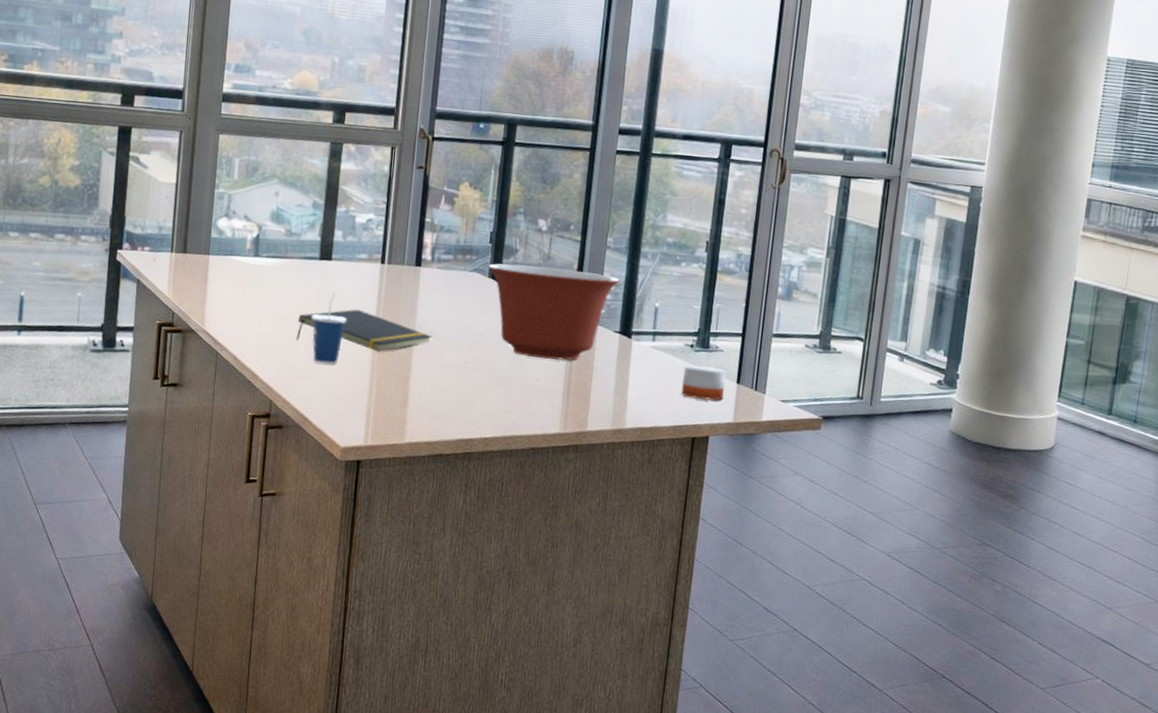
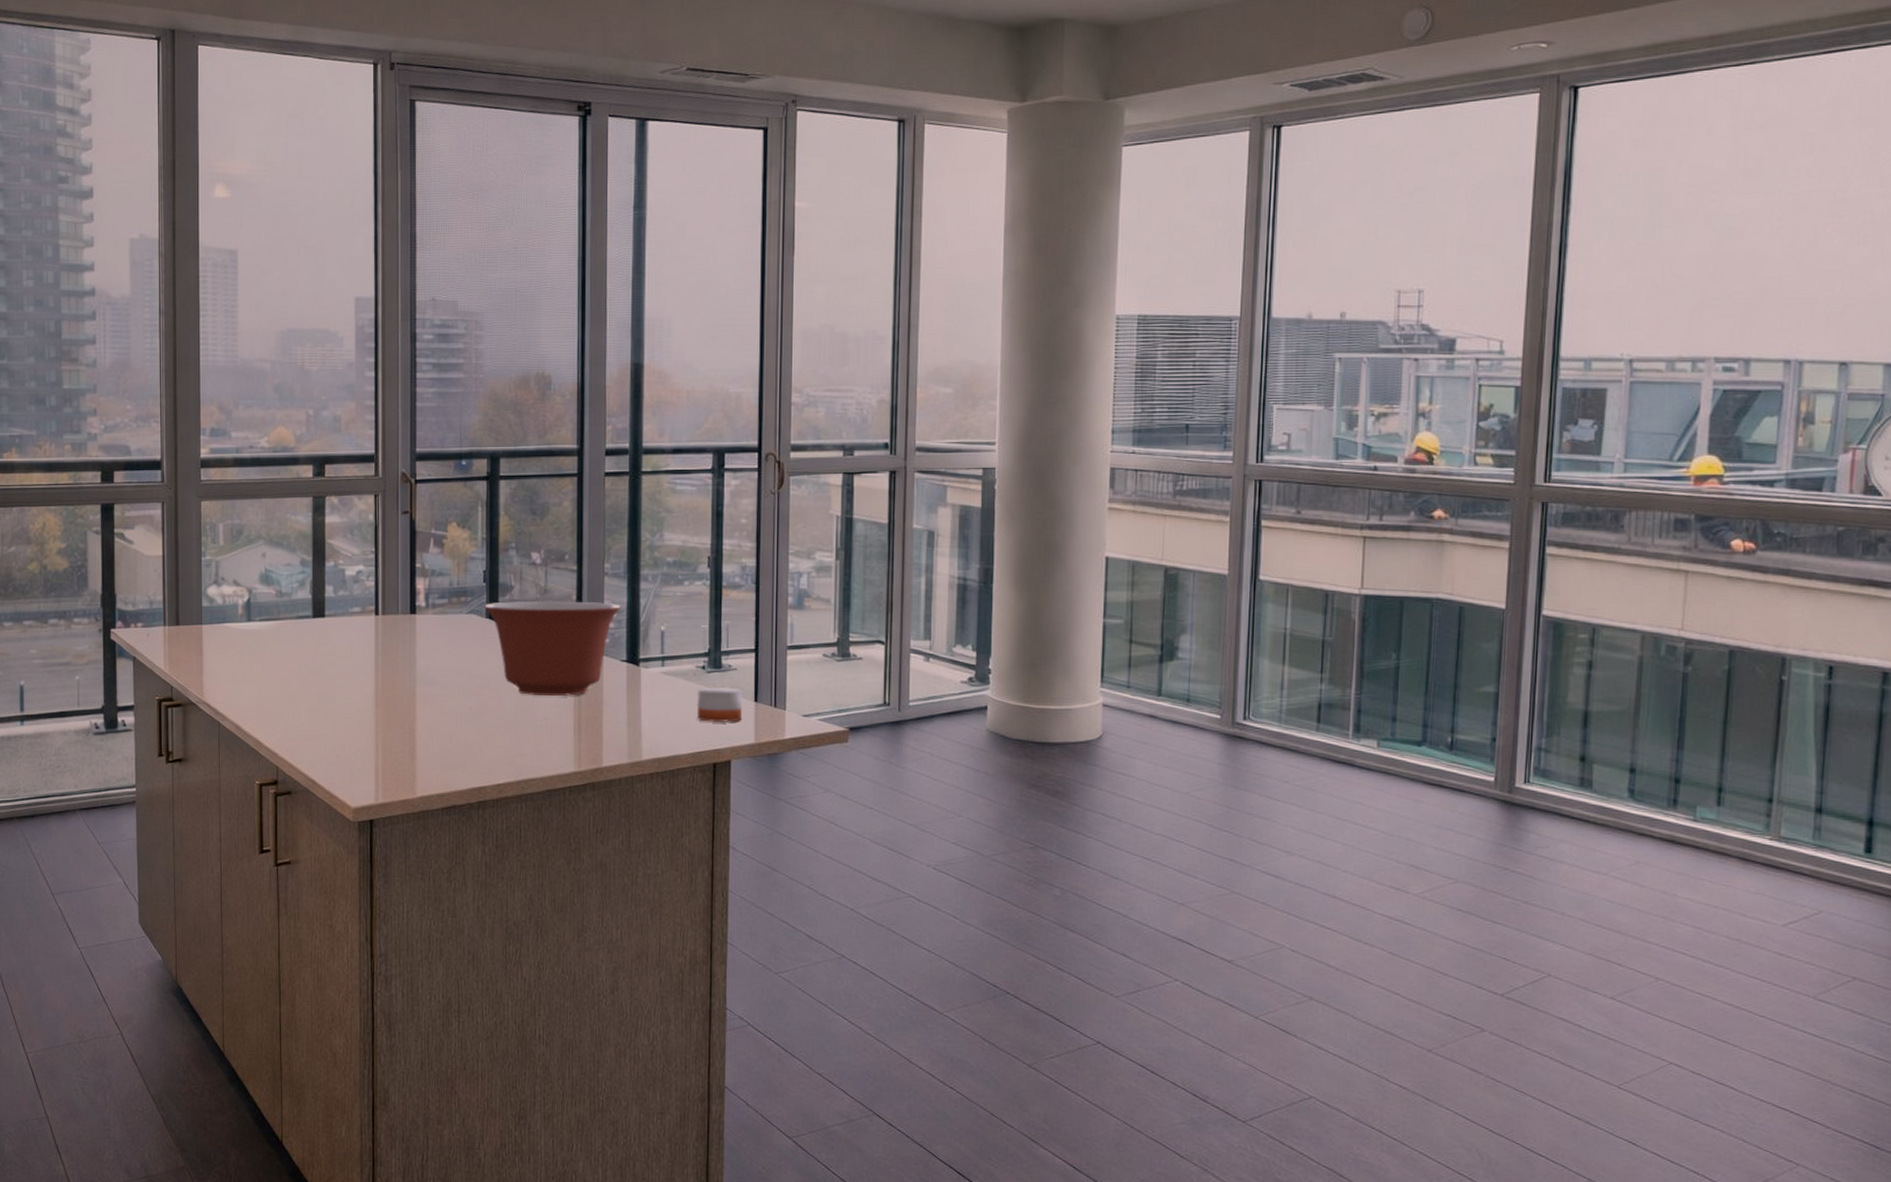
notepad: present [296,309,432,352] -> none [297,664,434,706]
cup: present [312,292,346,364] -> none [311,650,345,724]

